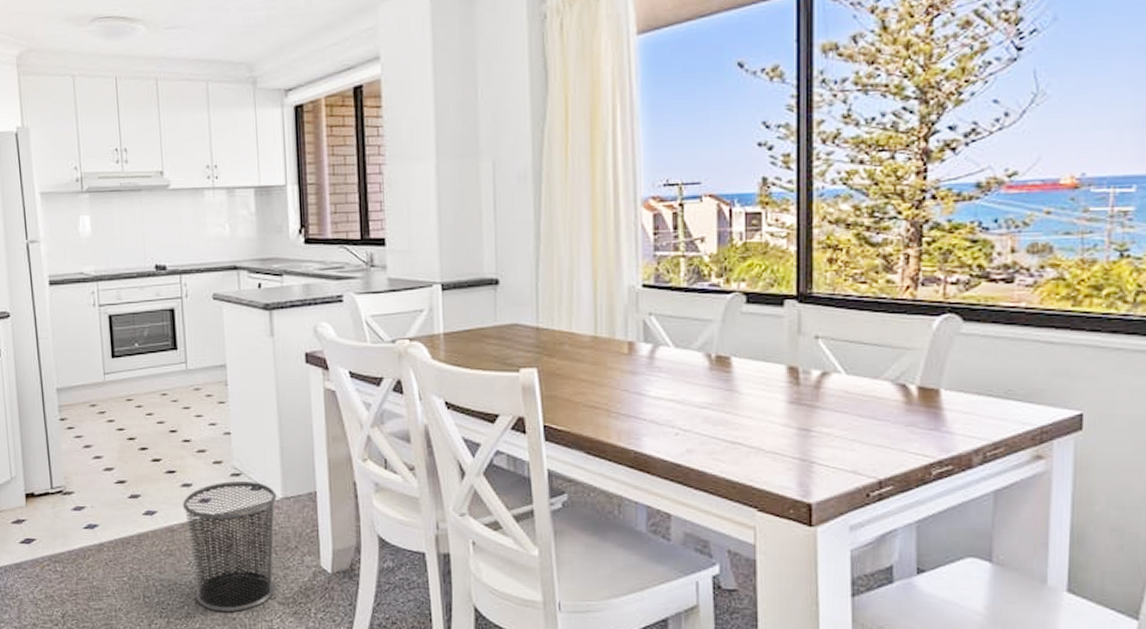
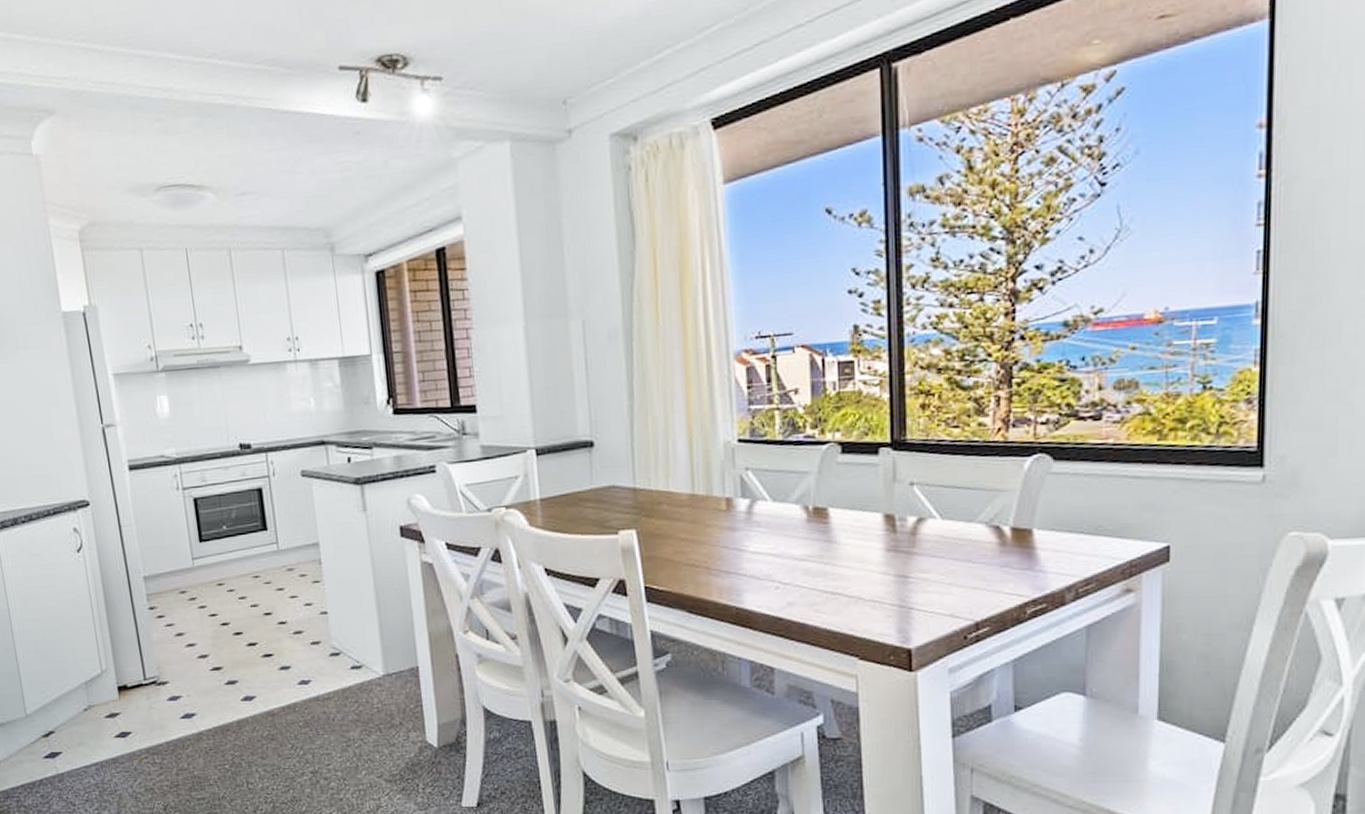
waste bin: present [183,481,277,613] -> none [282,660,381,794]

